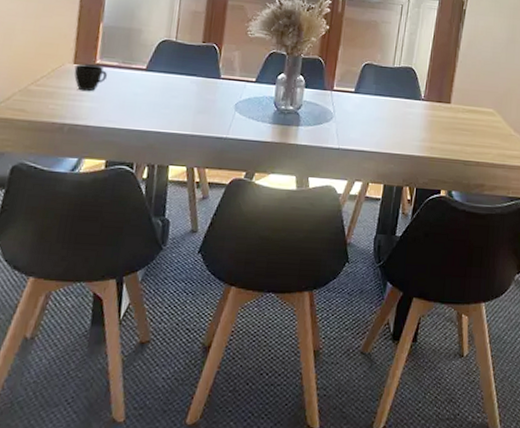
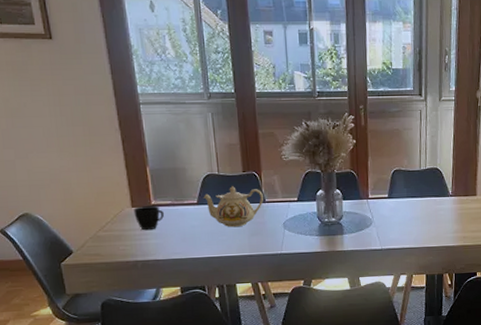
teapot: none [154,55,220,102] -> present [203,185,263,228]

